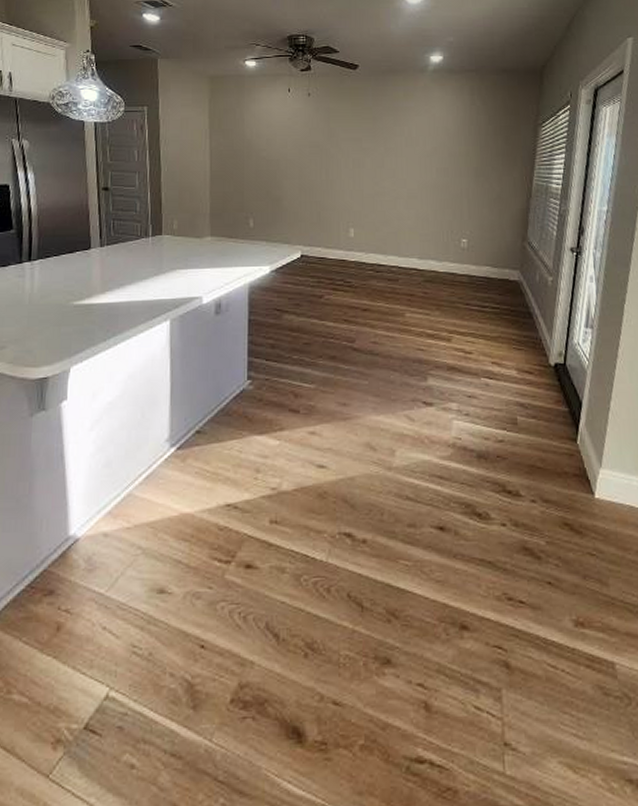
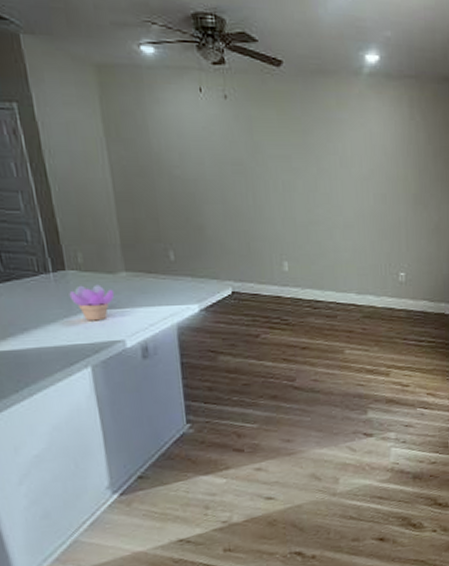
succulent plant: none [161,247,199,279] -> present [69,284,115,321]

